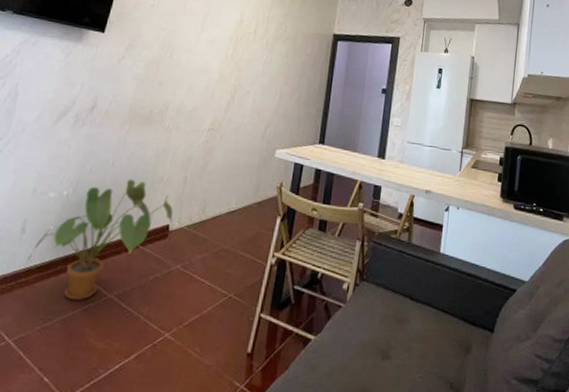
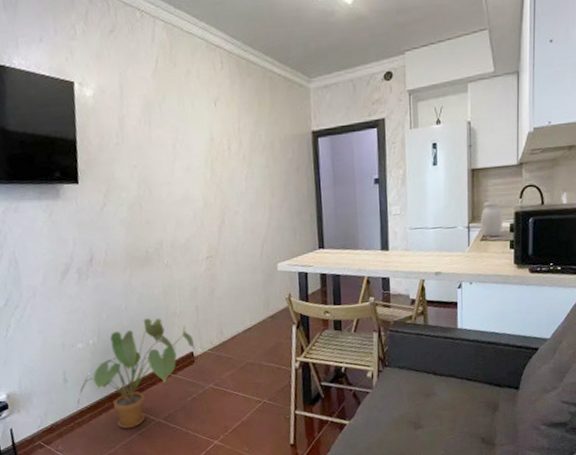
jar: none [472,132,495,167] -> present [480,201,503,237]

